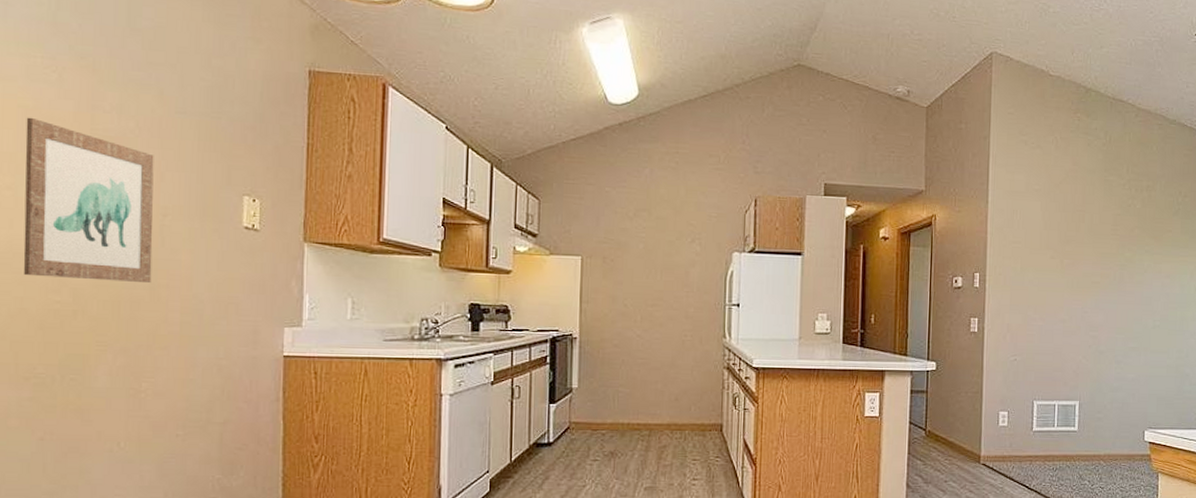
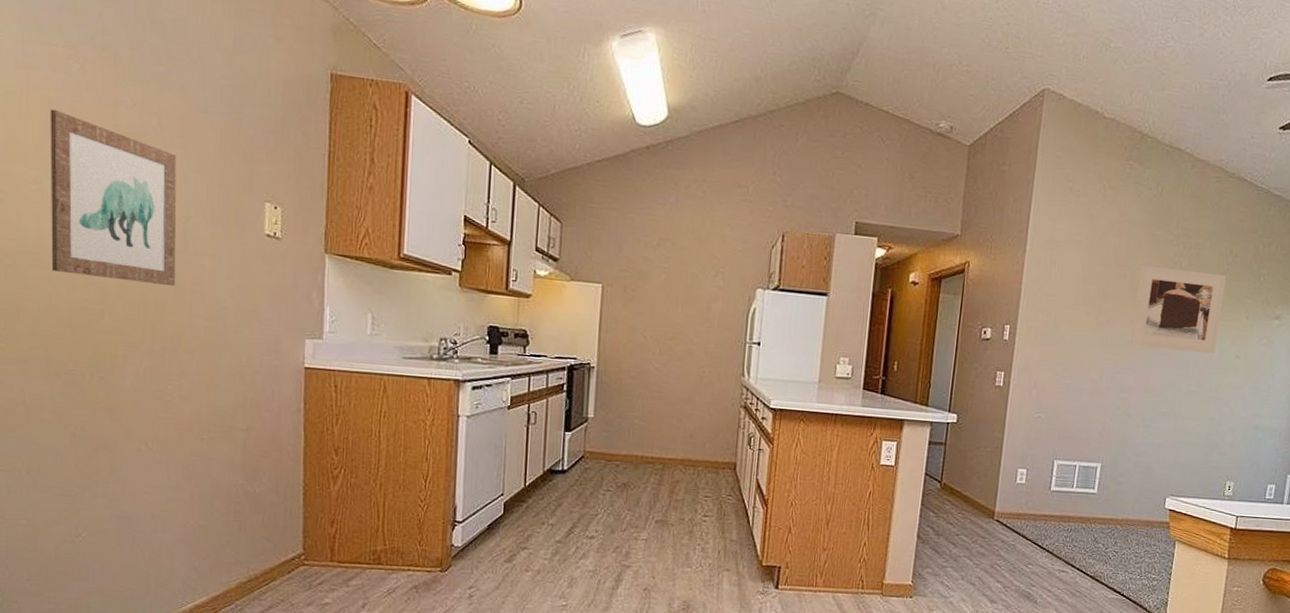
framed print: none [1096,209,1178,289] -> present [1131,265,1226,354]

